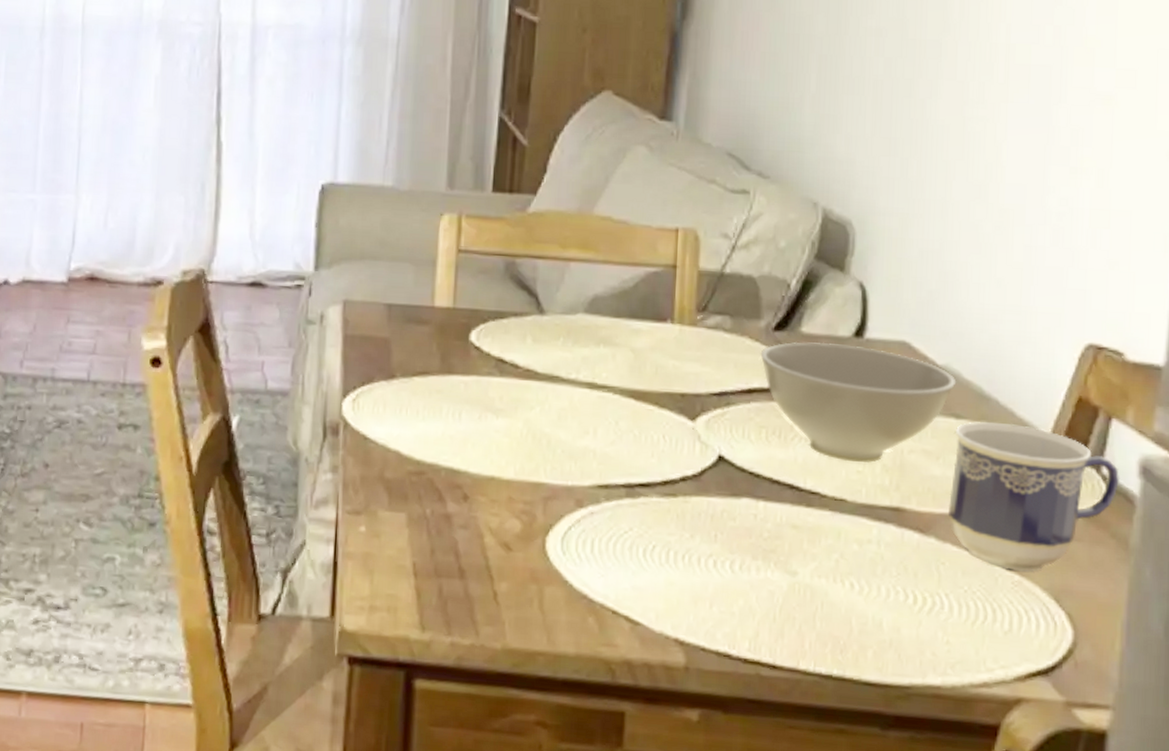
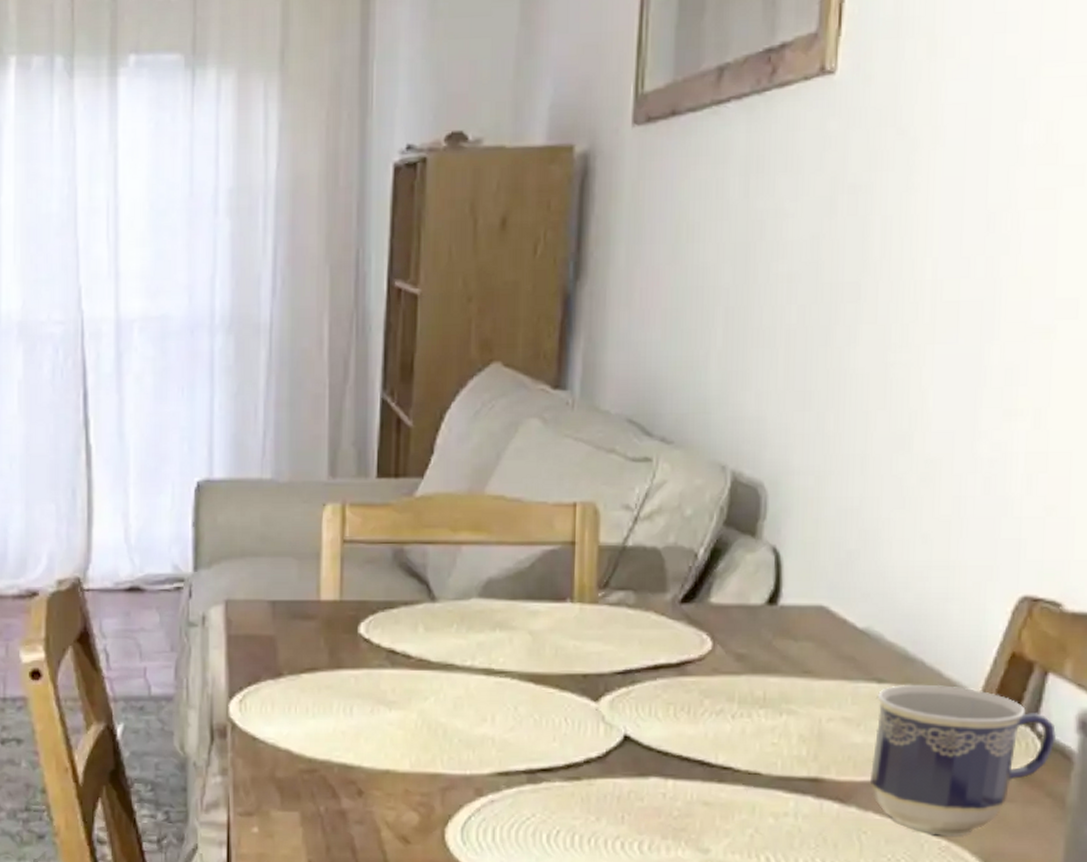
bowl: present [760,341,957,463] -> none [666,612,879,734]

